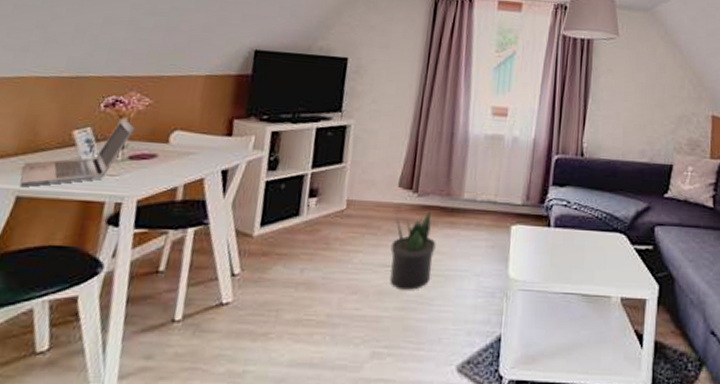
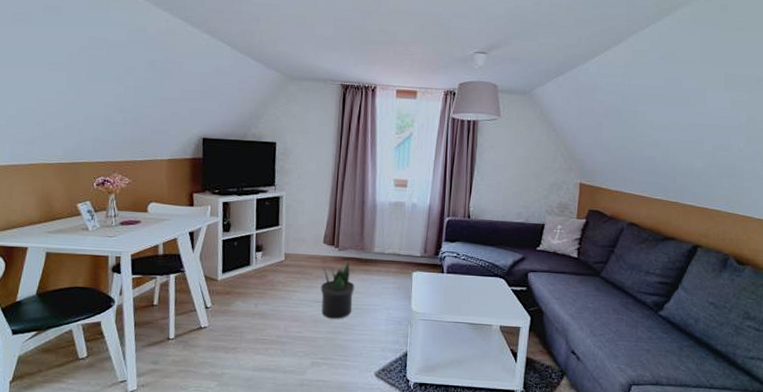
laptop: present [20,118,135,187] -> none [47,193,121,246]

